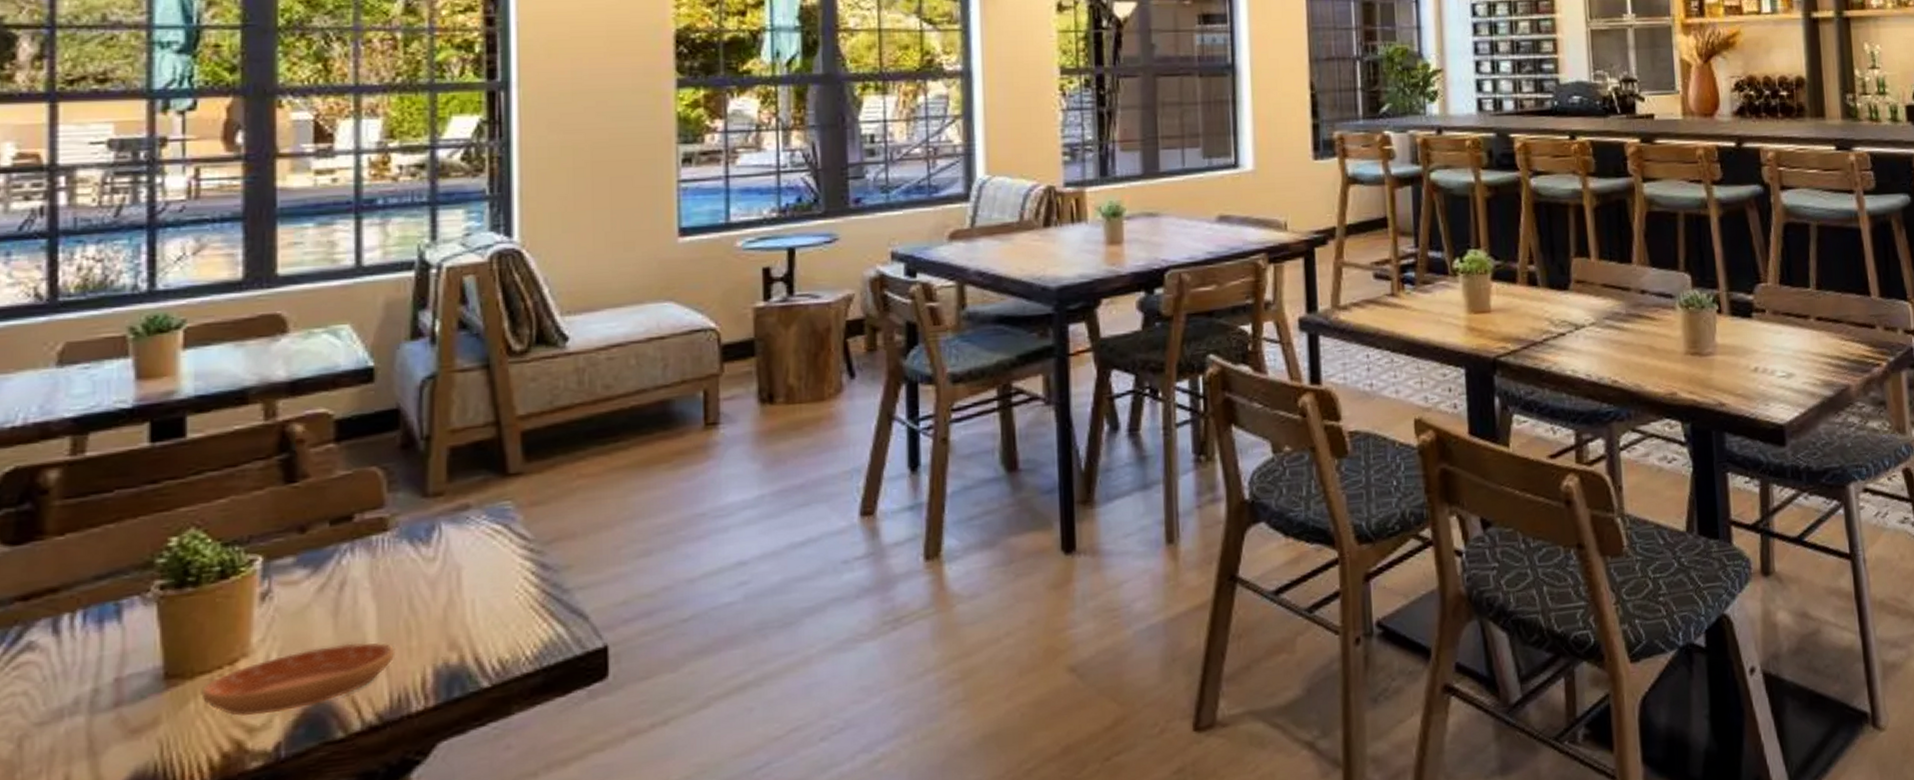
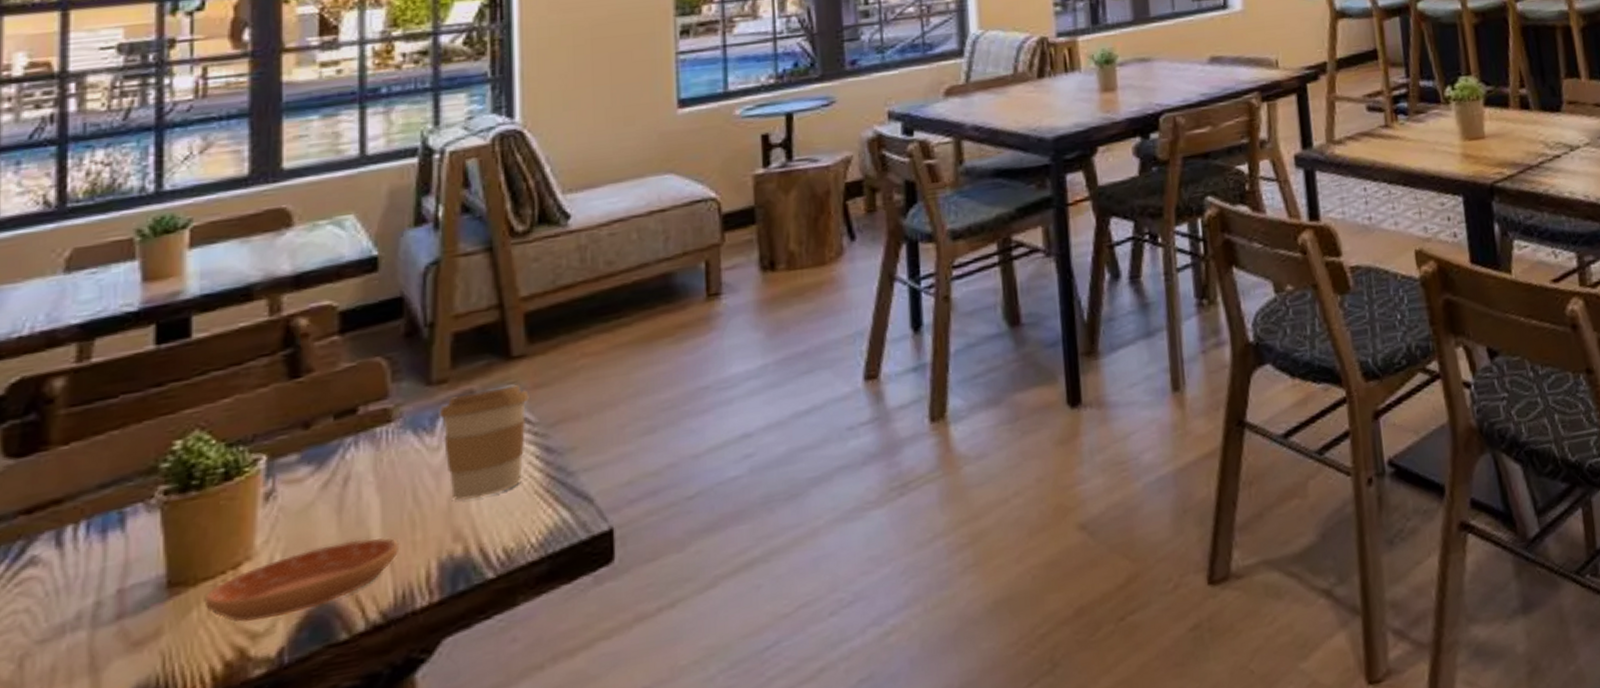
coffee cup: none [435,502,525,612] -> present [439,385,529,501]

